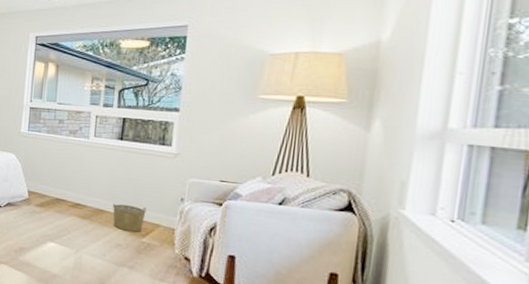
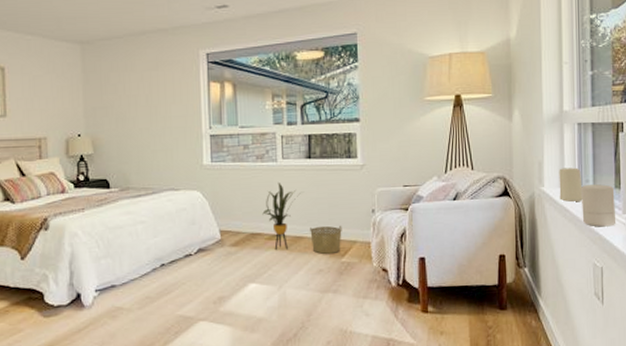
house plant: none [69,157,108,220] -> present [262,182,301,251]
candle: none [426,193,465,236] -> present [559,167,583,203]
candle: none [457,217,516,273] -> present [581,184,616,227]

